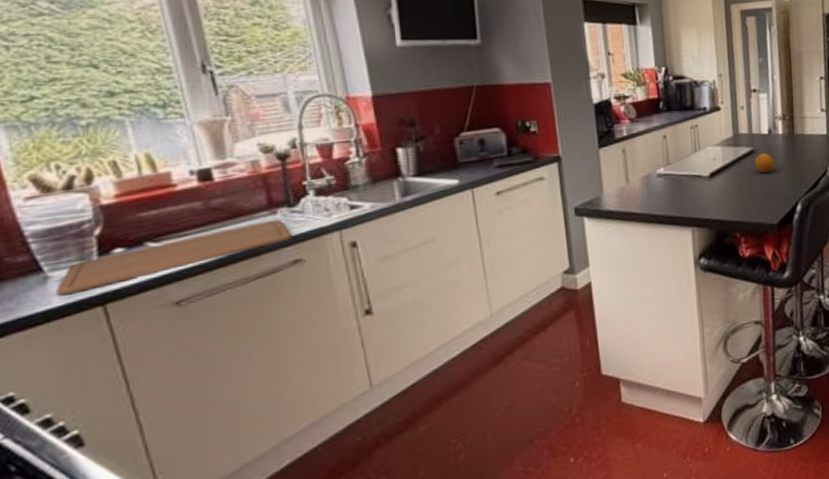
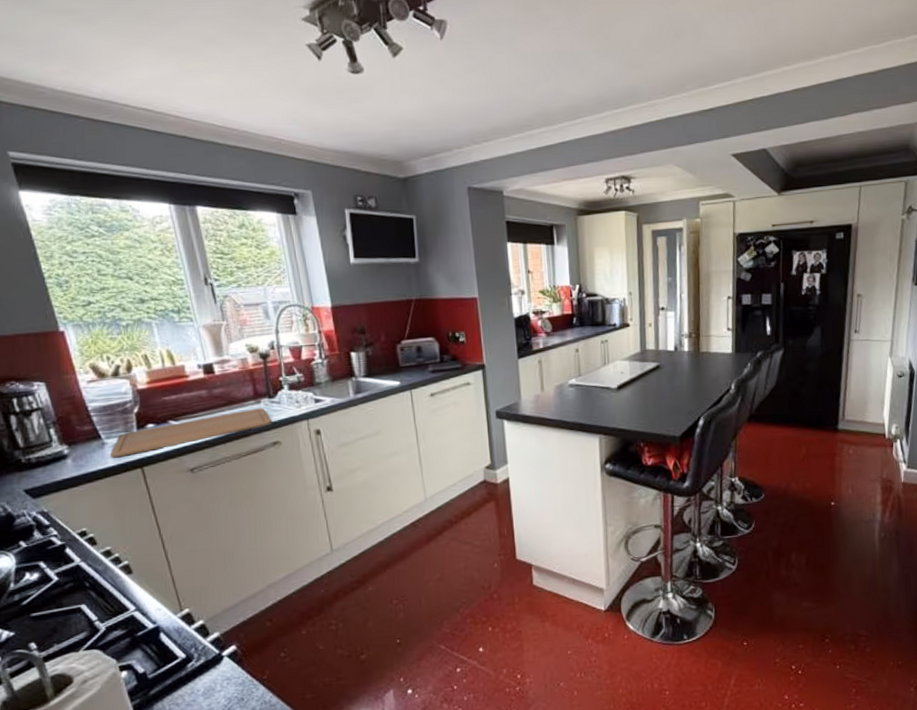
fruit: present [754,153,774,174] -> none [659,368,679,388]

